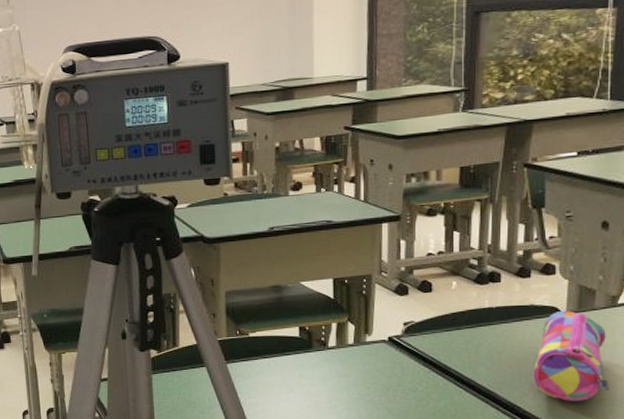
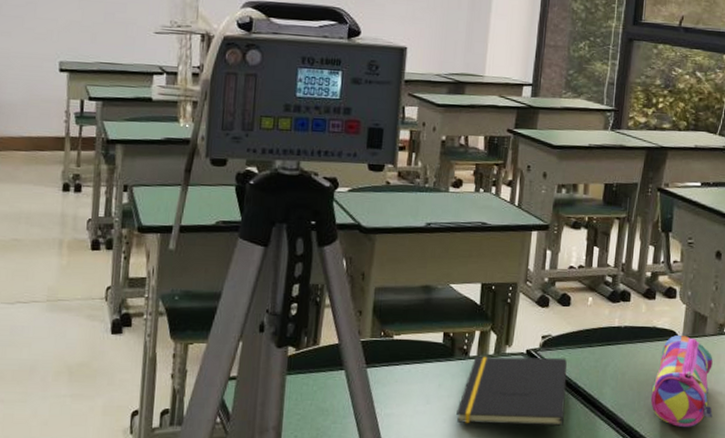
notepad: none [321,342,436,408] -> present [456,356,567,426]

